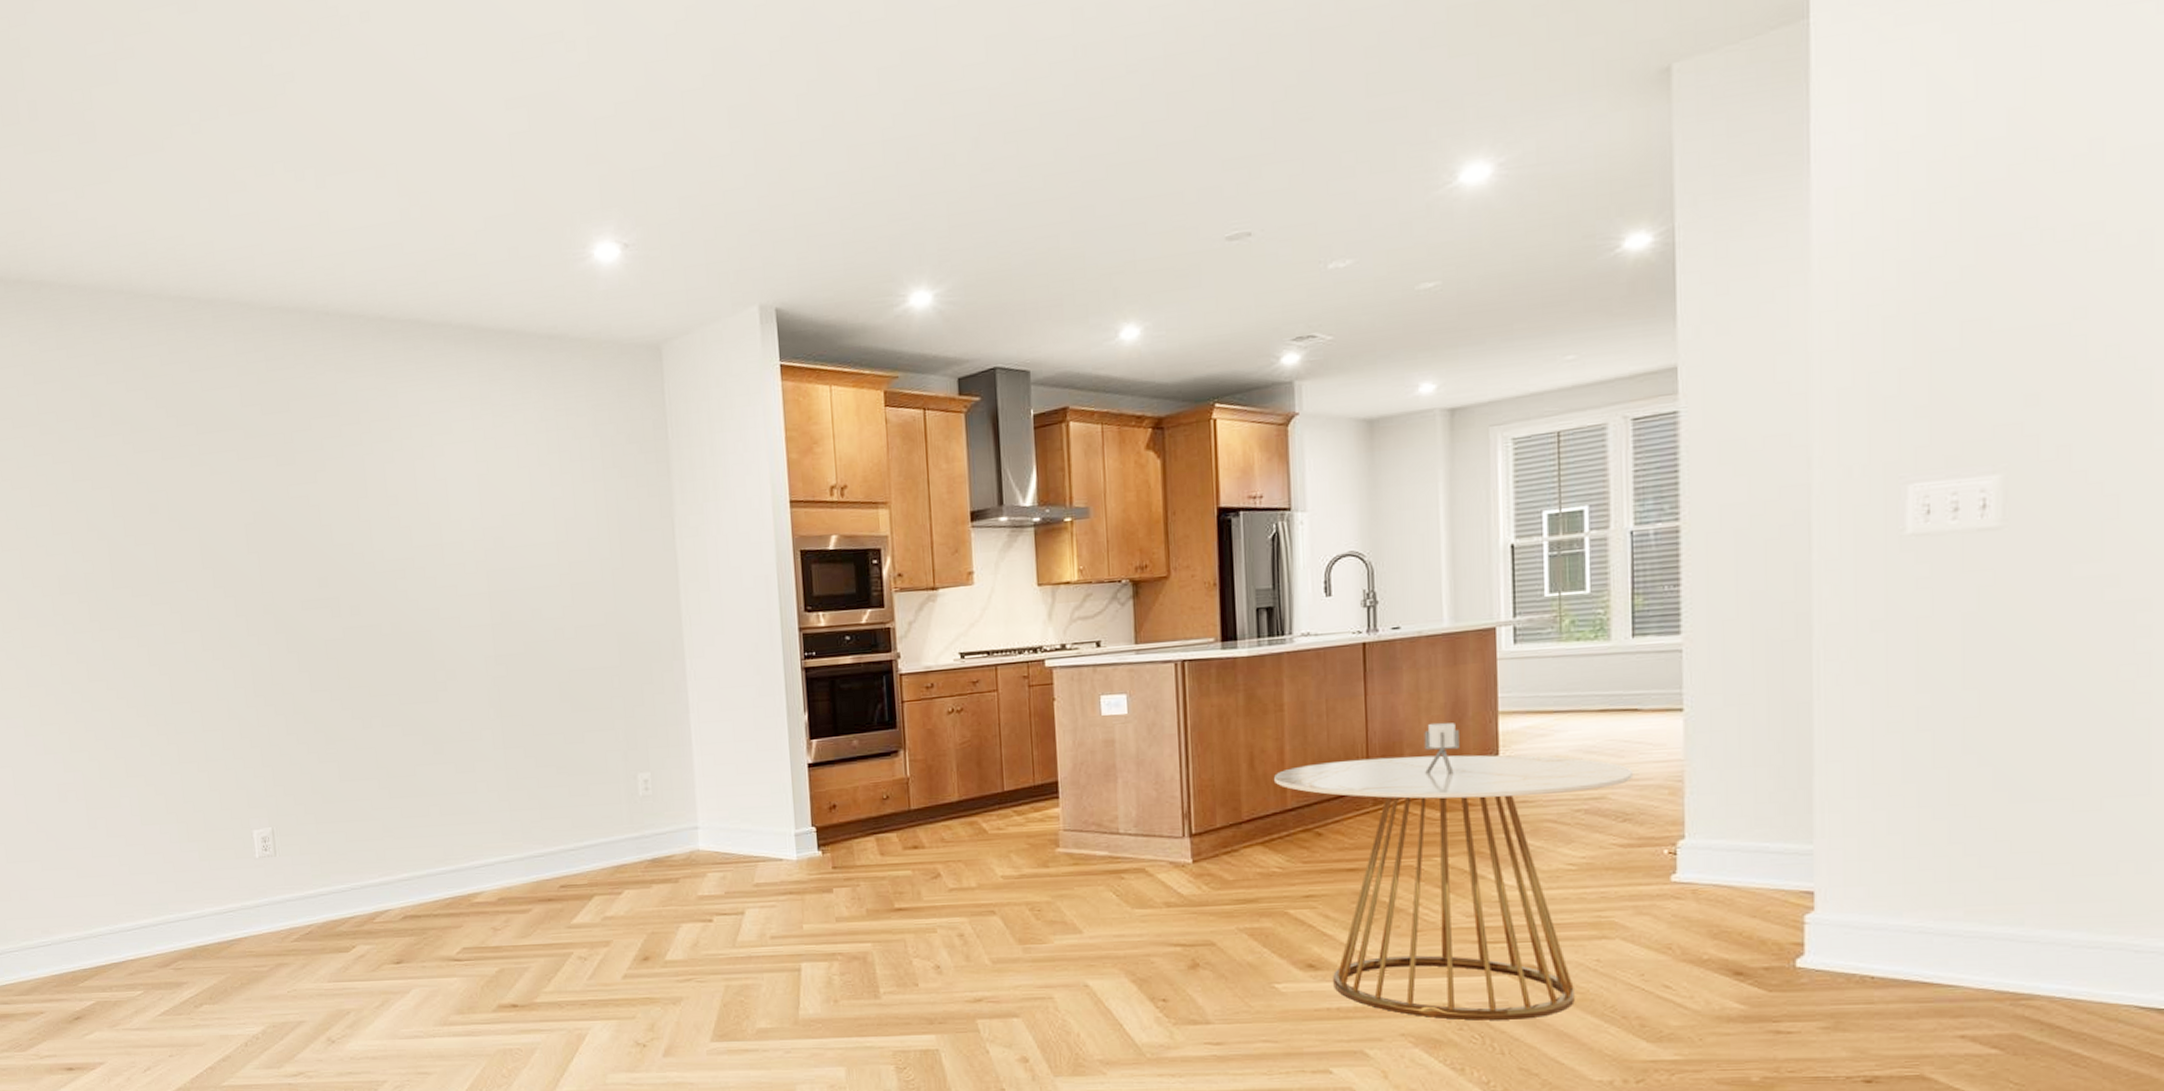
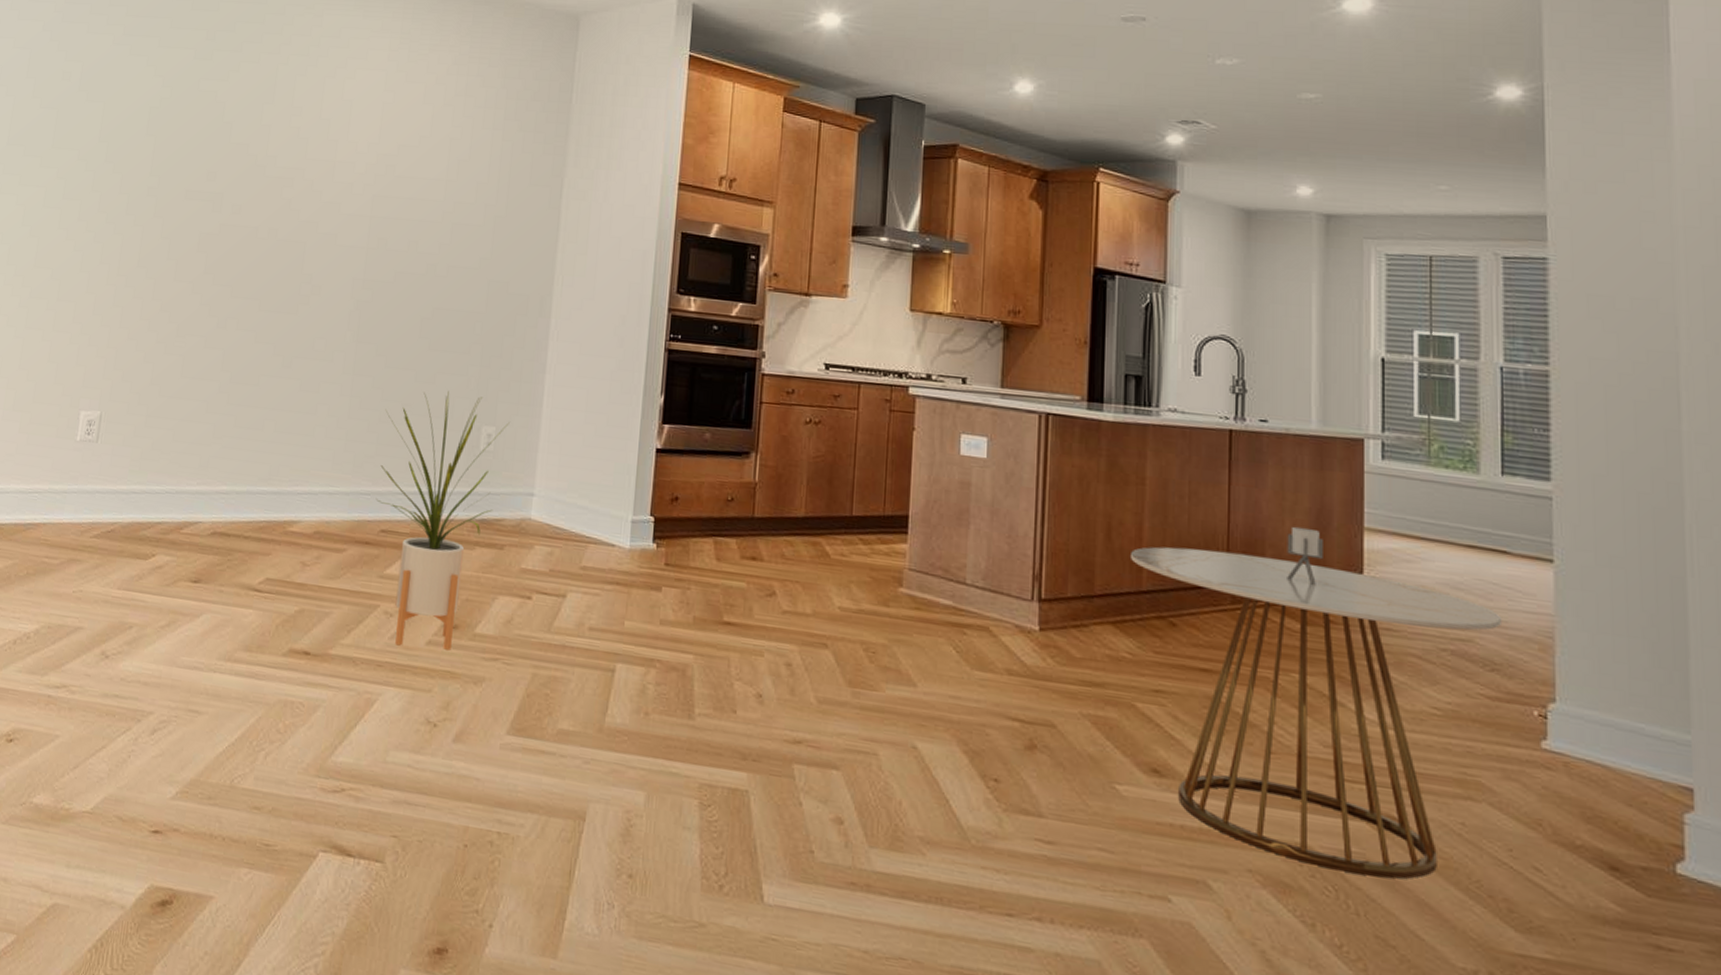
house plant: none [542,746,663,984] -> present [375,390,510,651]

